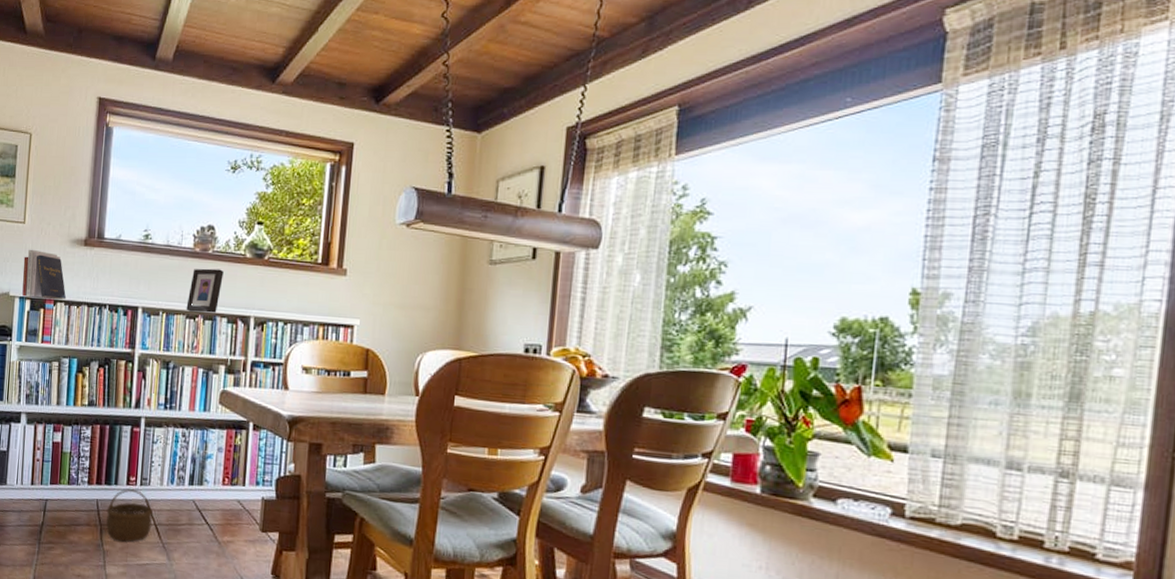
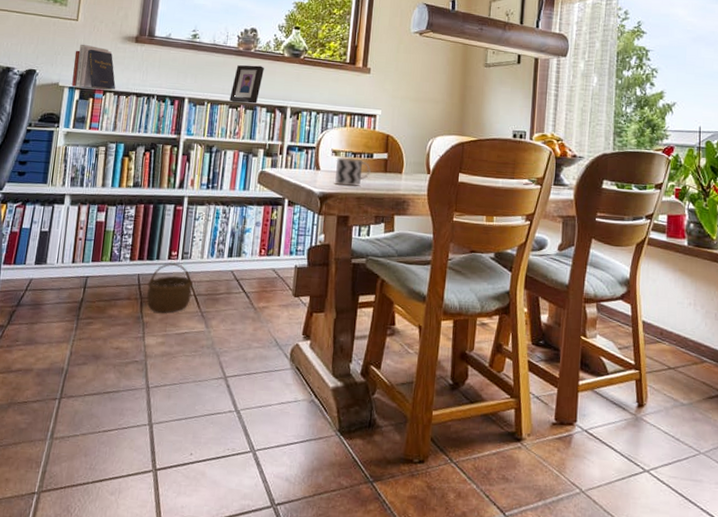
cup: none [306,375,348,410] -> present [335,157,371,187]

